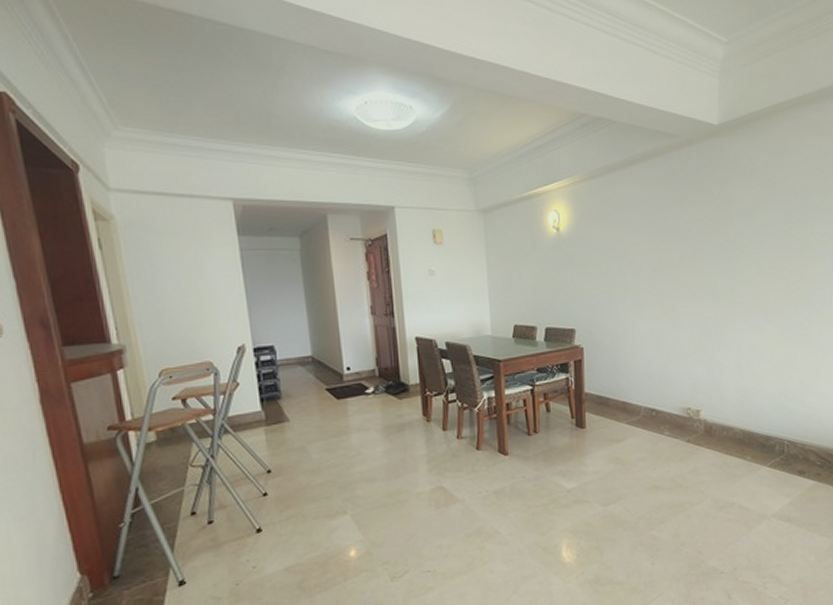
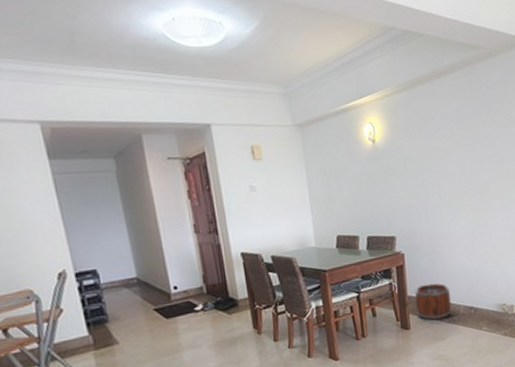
bucket: none [593,381,632,420] -> present [415,283,452,321]

